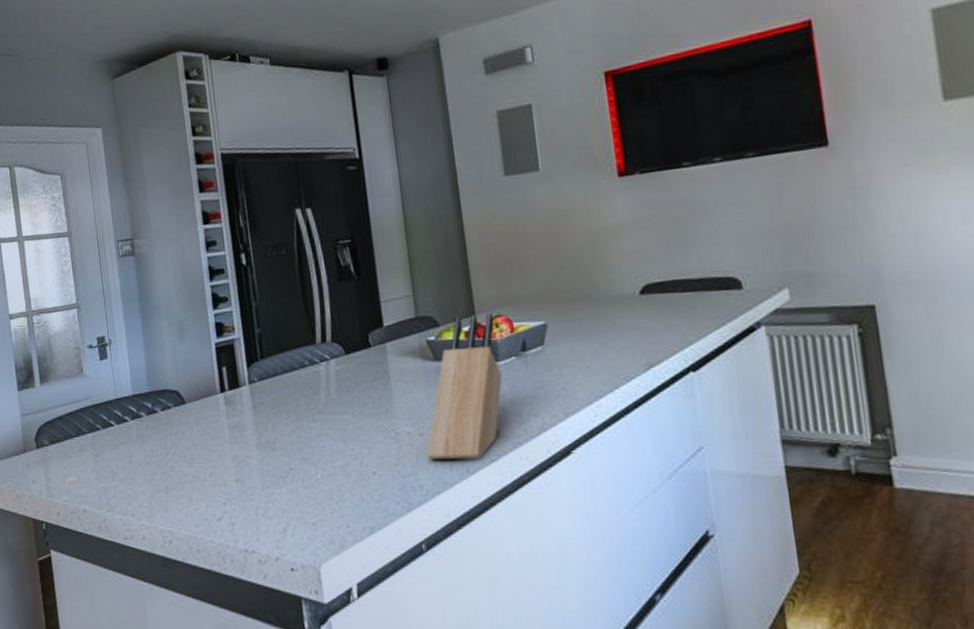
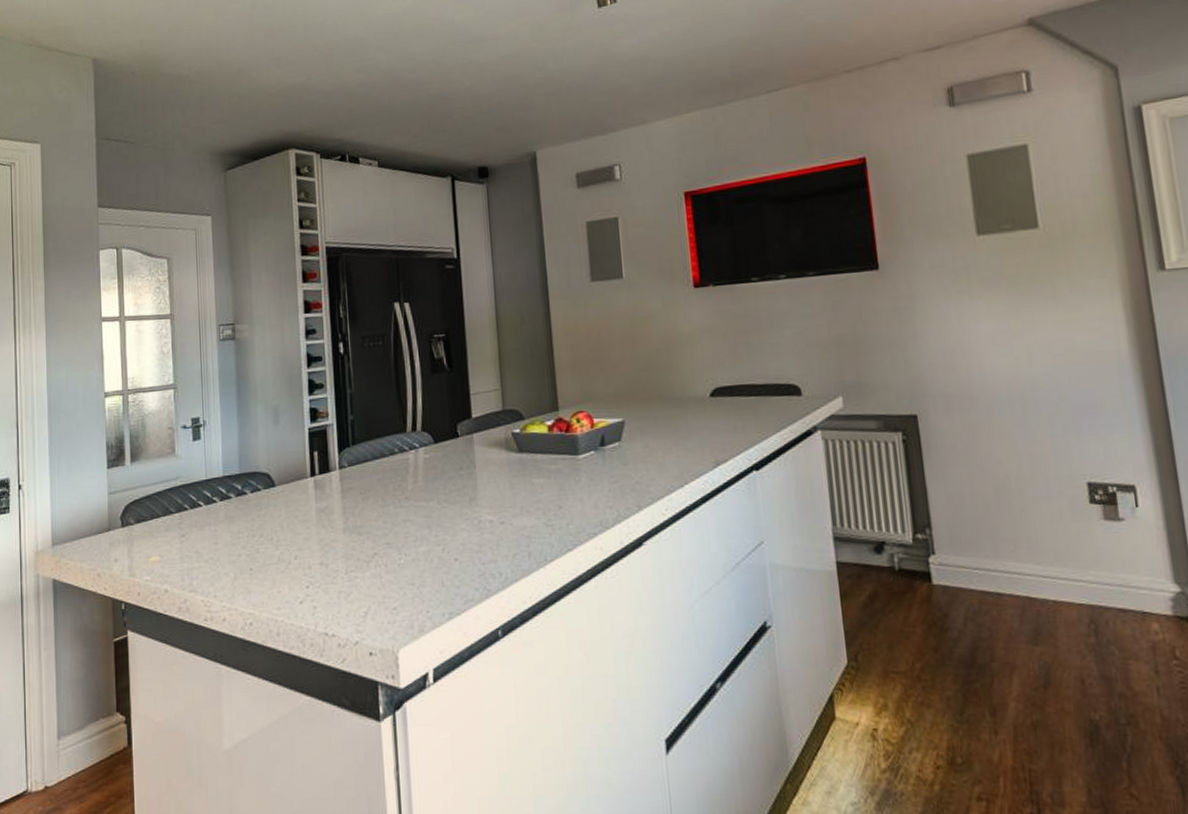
knife block: present [426,313,502,460] -> none [506,409,581,548]

